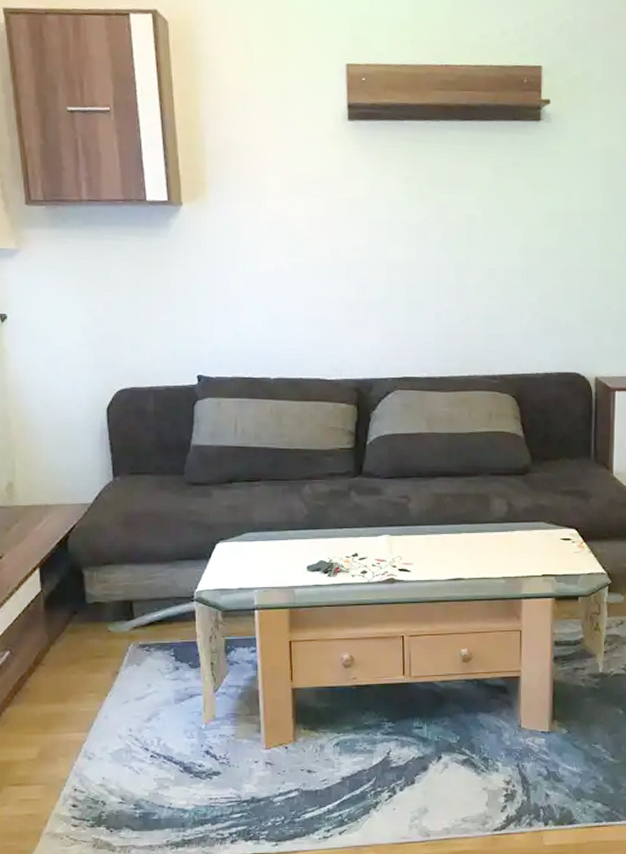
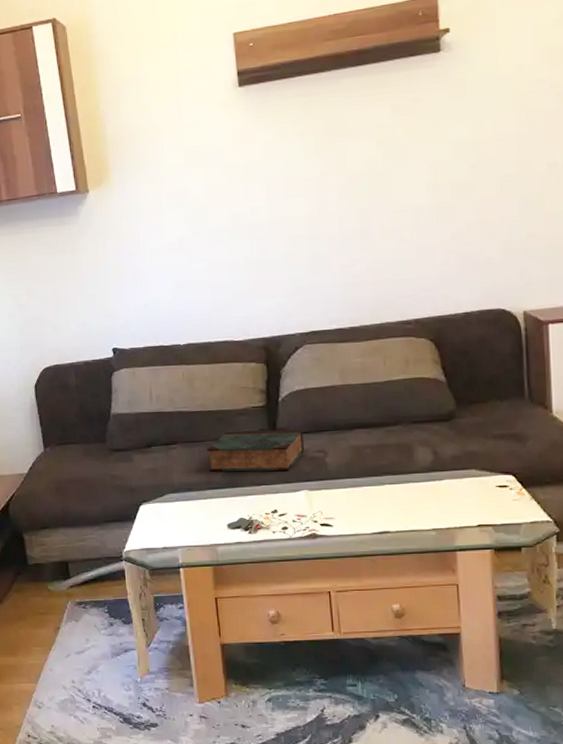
book: none [291,471,388,515] -> present [207,429,304,472]

